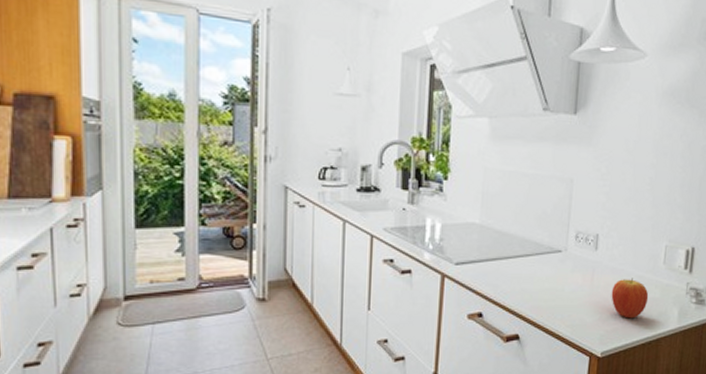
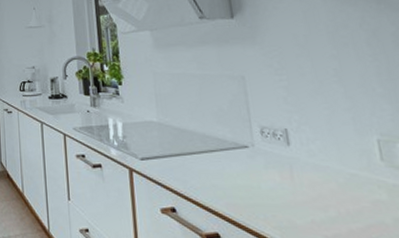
fruit: present [611,278,649,319] -> none [319,176,374,224]

